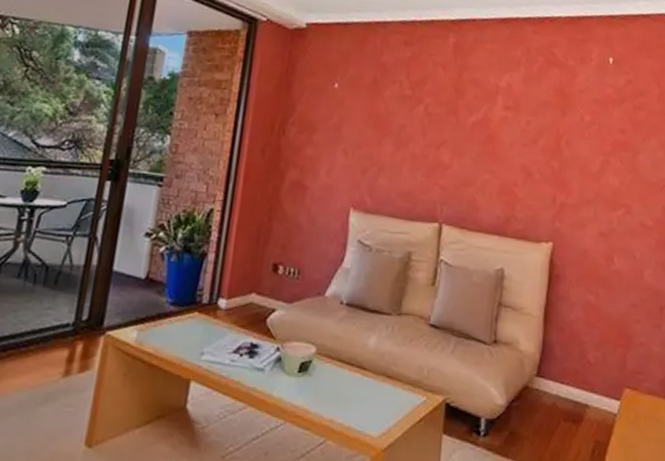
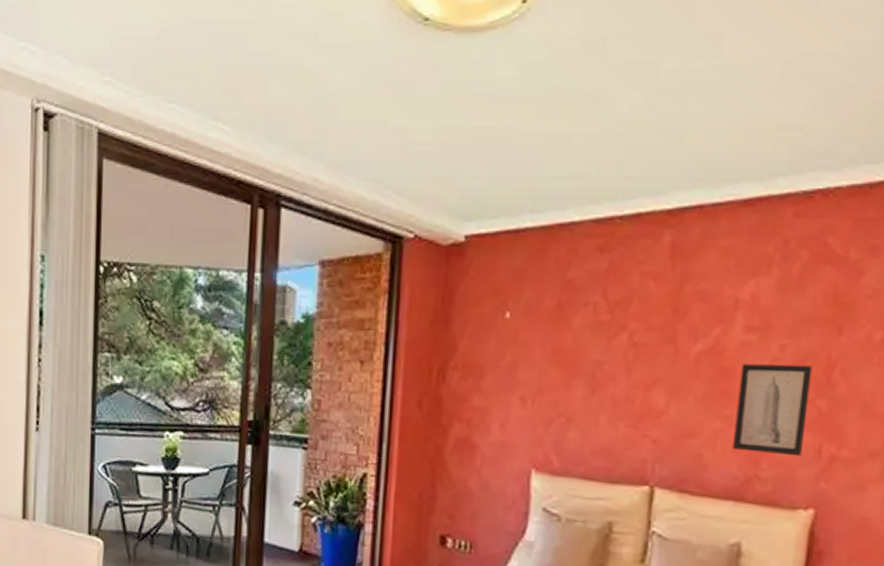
wall art: none [497,133,548,203] -> present [733,363,813,457]

